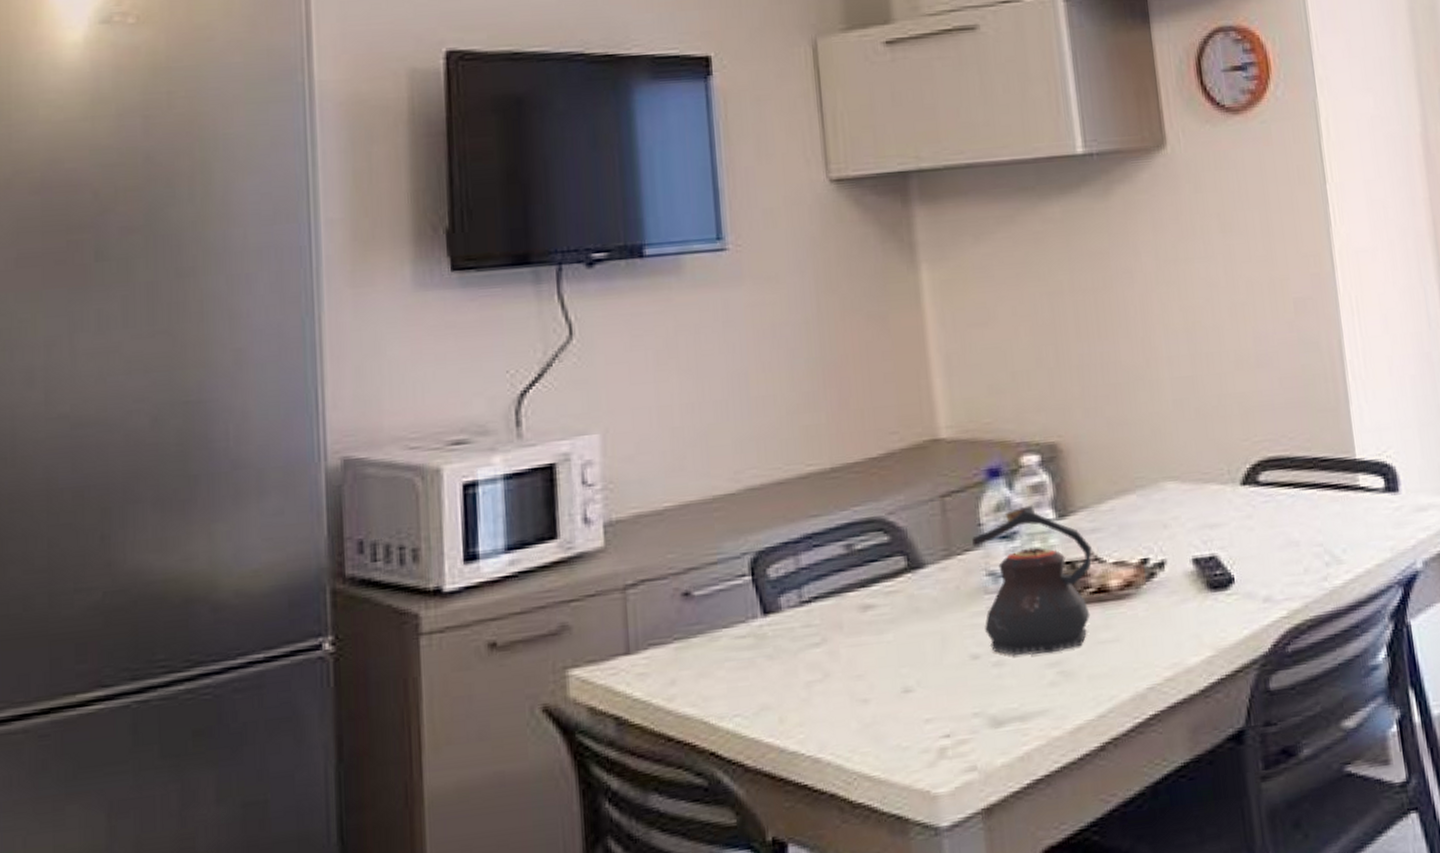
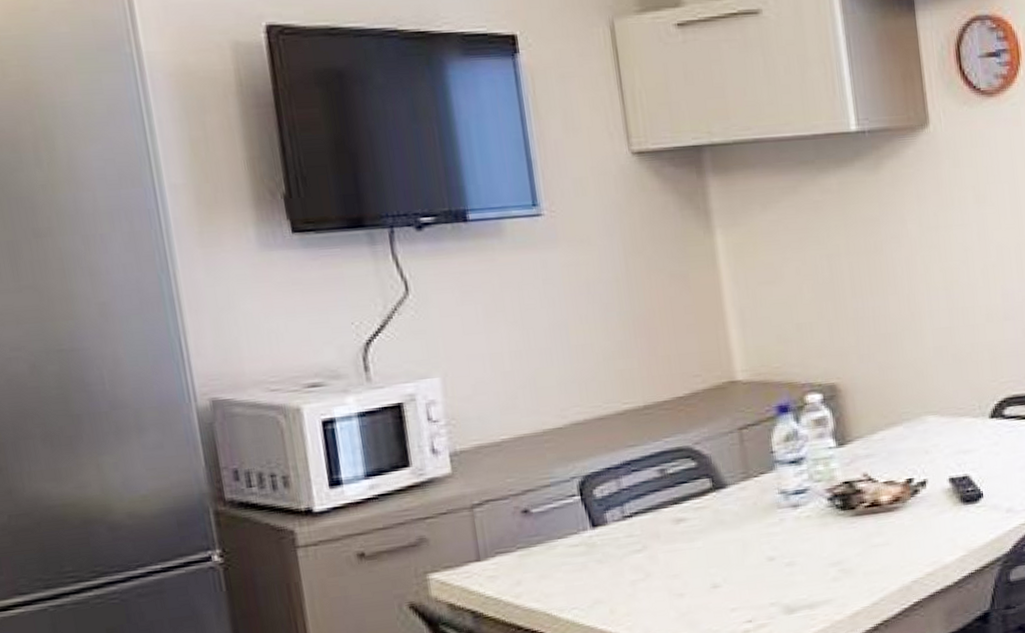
teapot: present [972,505,1092,656] -> none [766,436,867,558]

